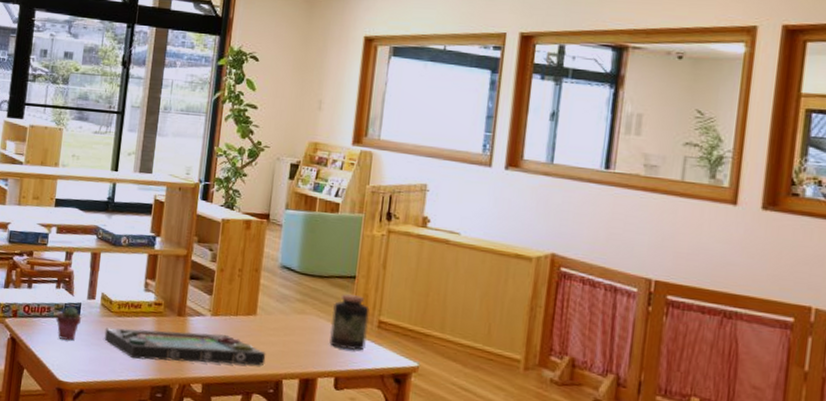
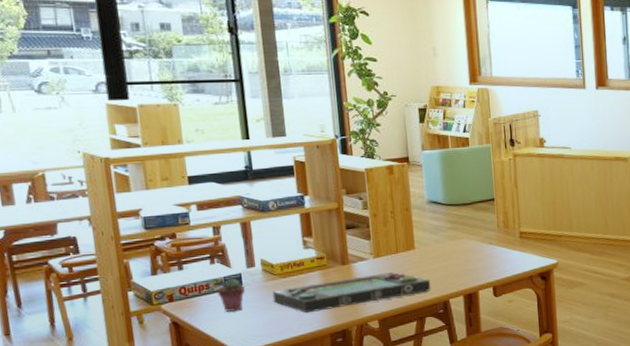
jar: present [329,294,370,351] -> none [480,214,513,262]

